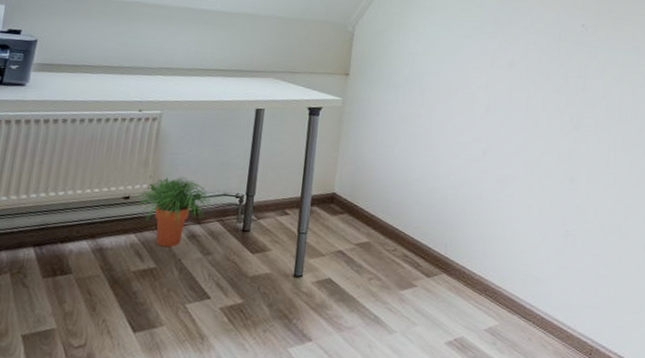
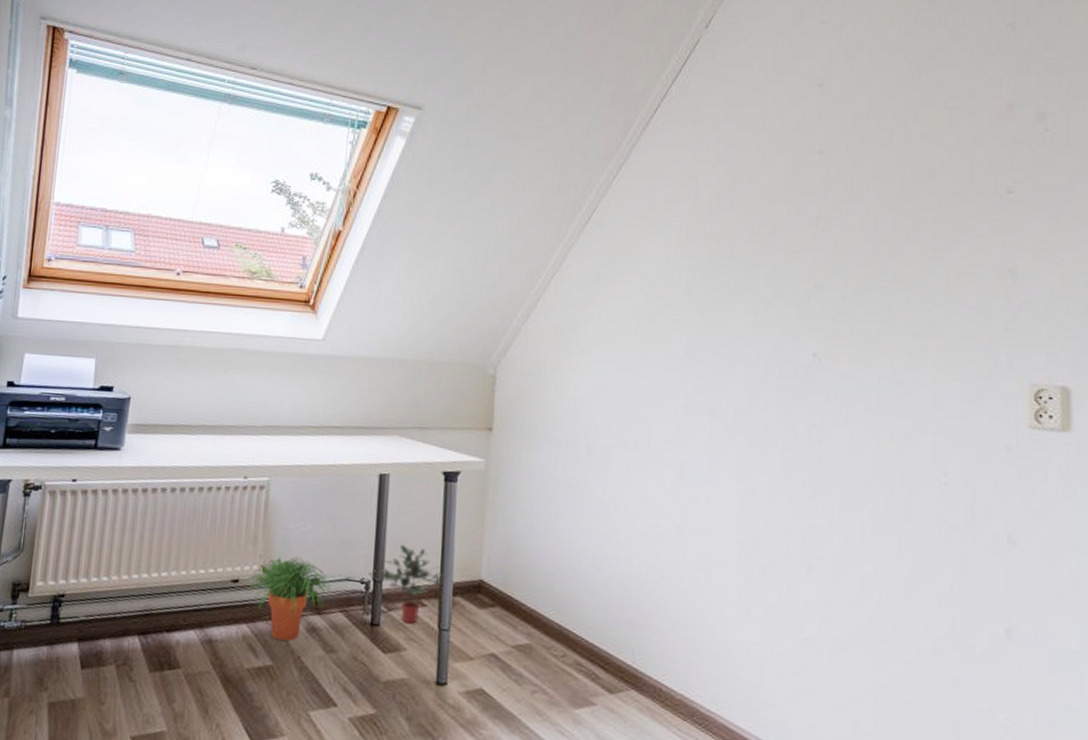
potted plant: none [242,166,304,229] -> present [368,545,443,624]

